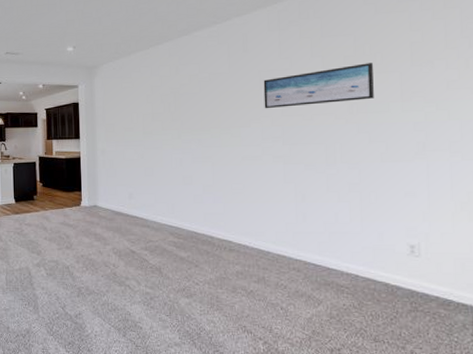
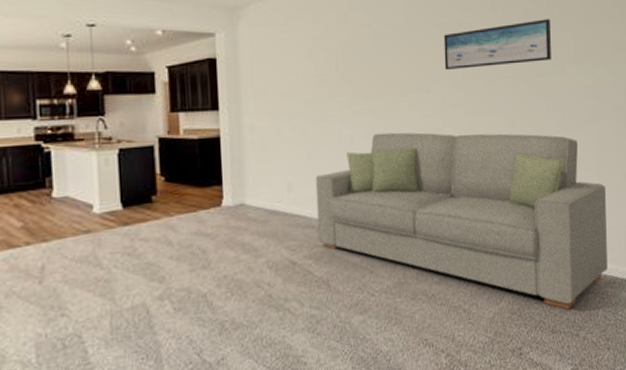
sofa: none [151,158,440,323] -> present [315,132,608,310]

